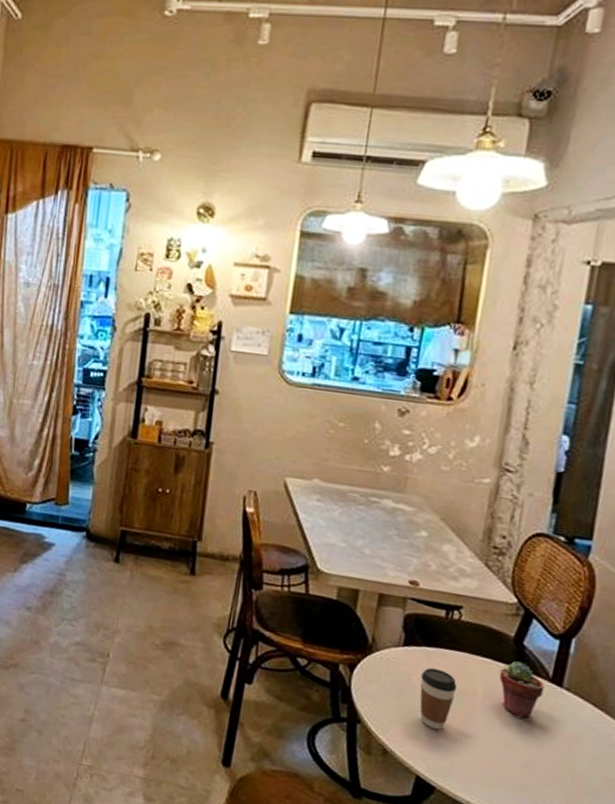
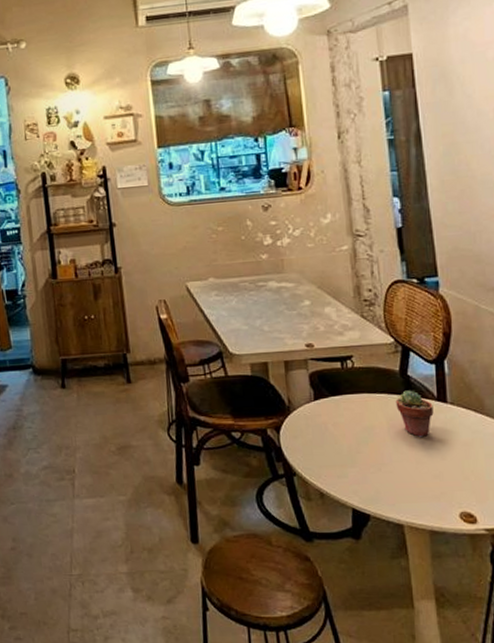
coffee cup: present [419,667,457,730] -> none [334,413,366,464]

